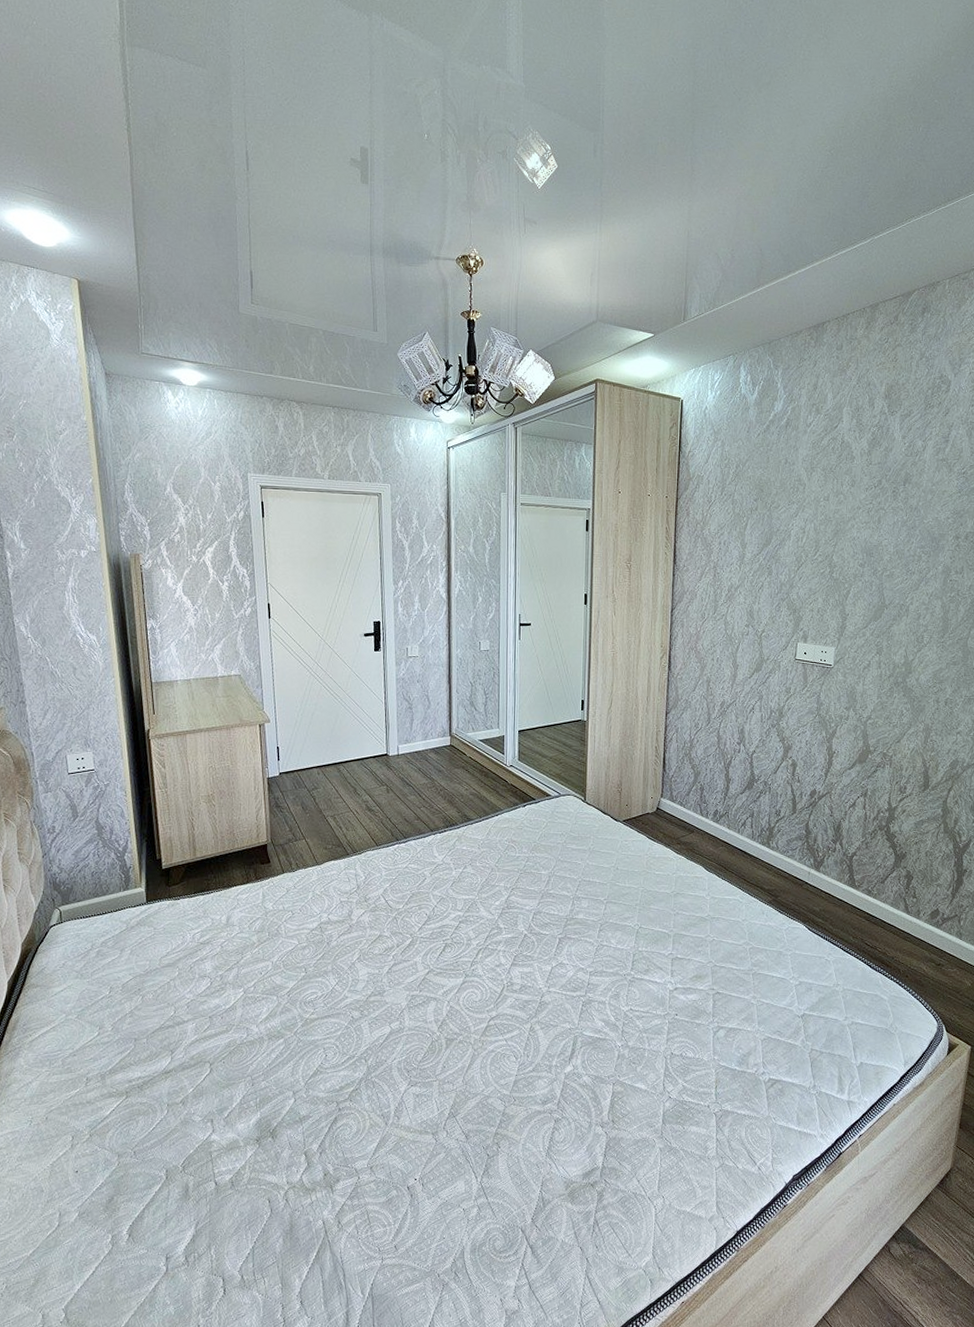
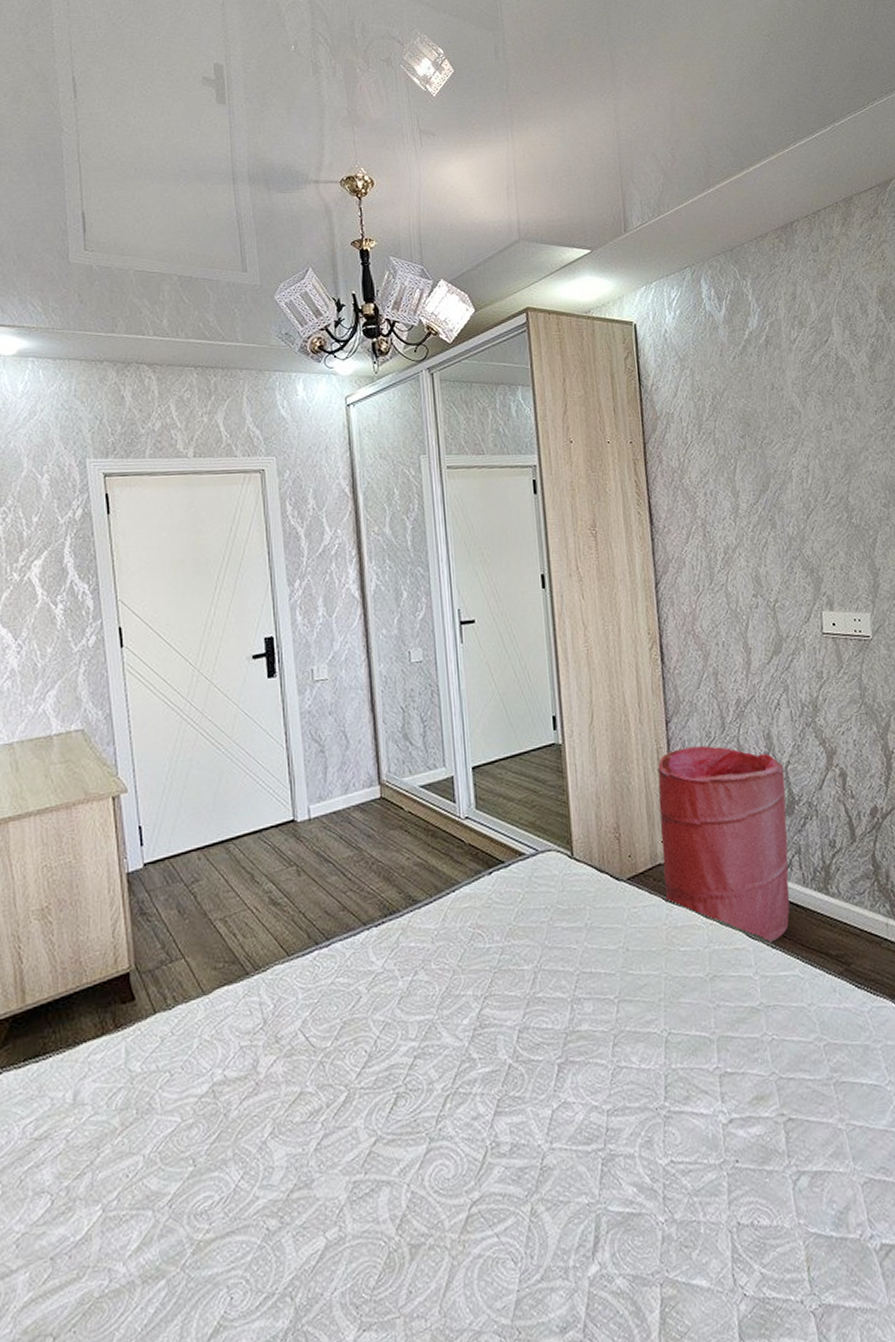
laundry hamper: none [649,733,750,877] -> present [658,746,790,945]

